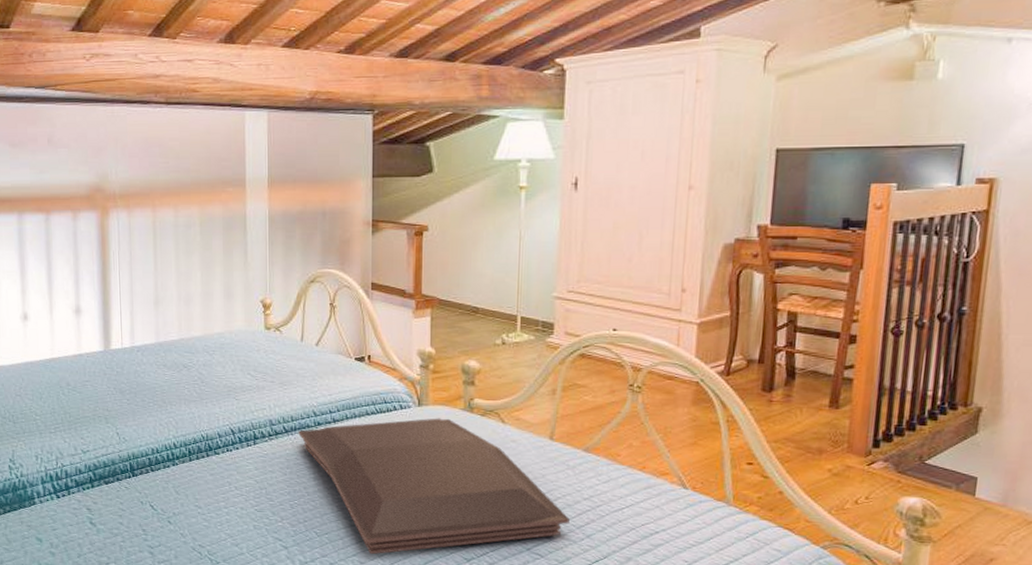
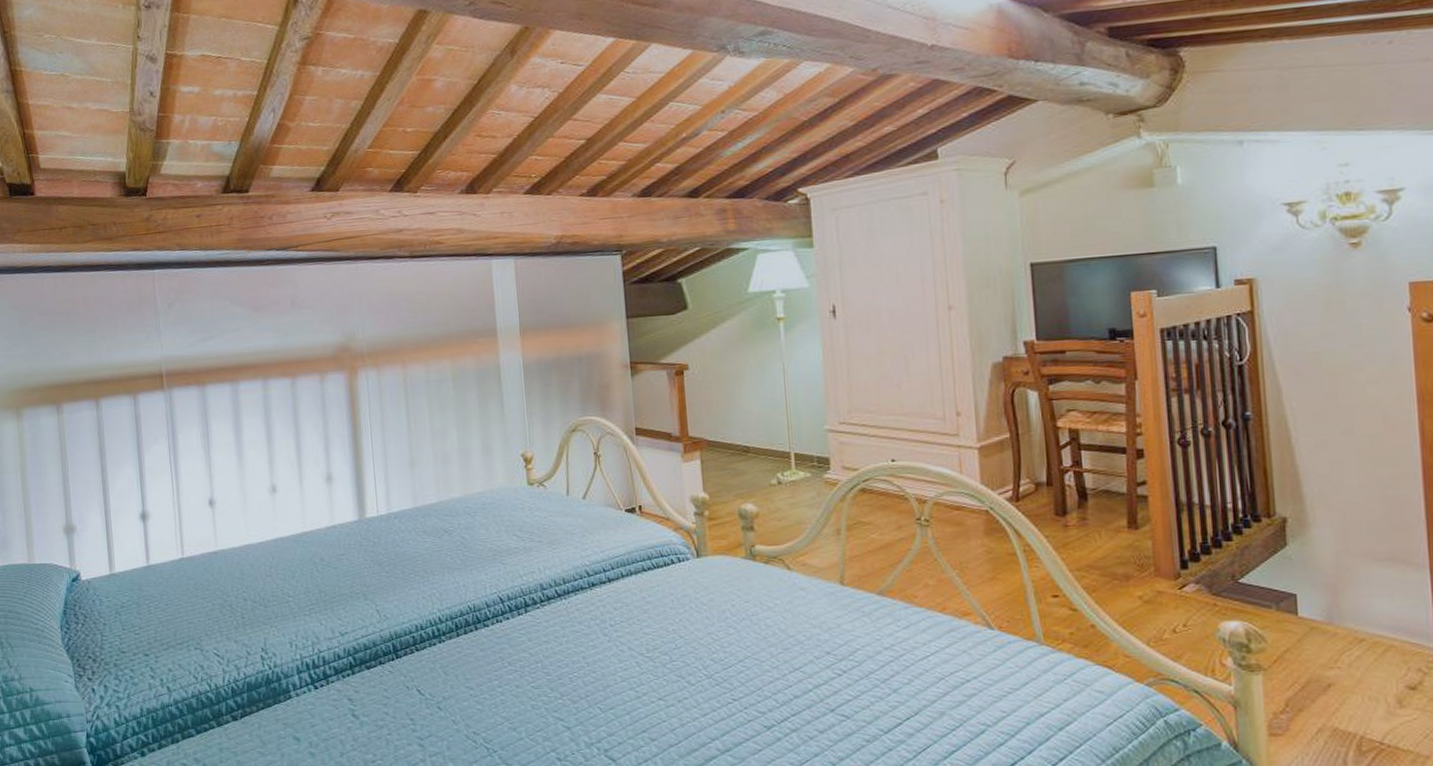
serving tray: present [298,418,570,555] -> none [571,568,873,730]

